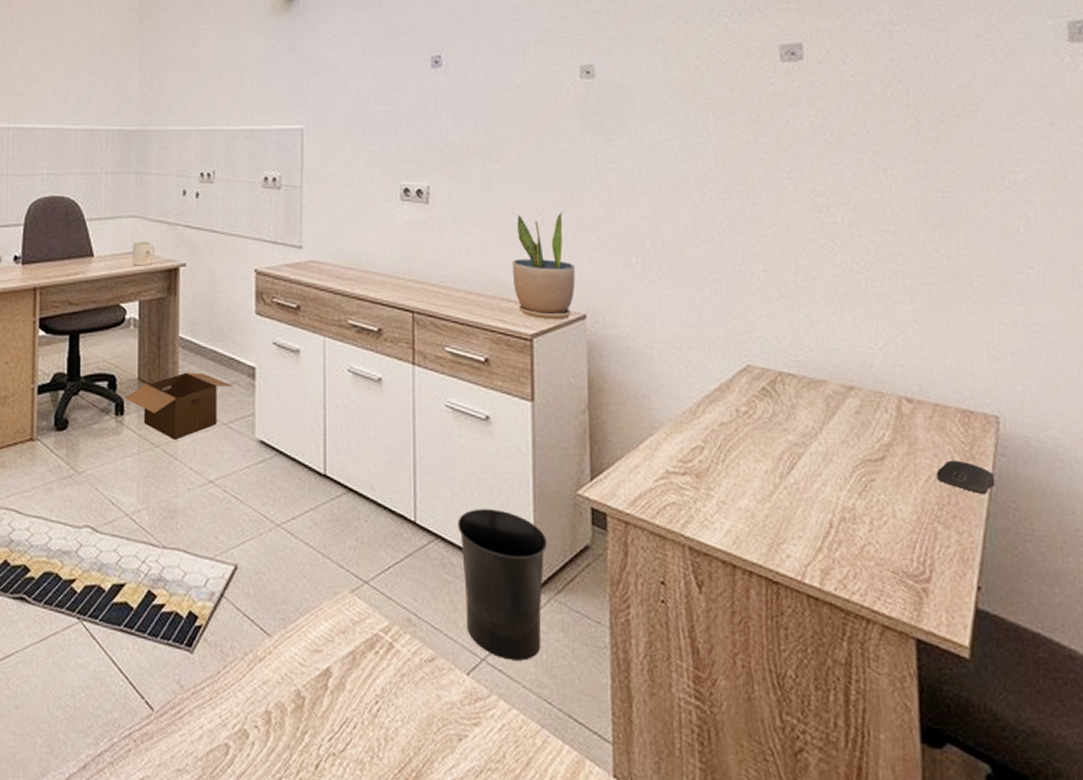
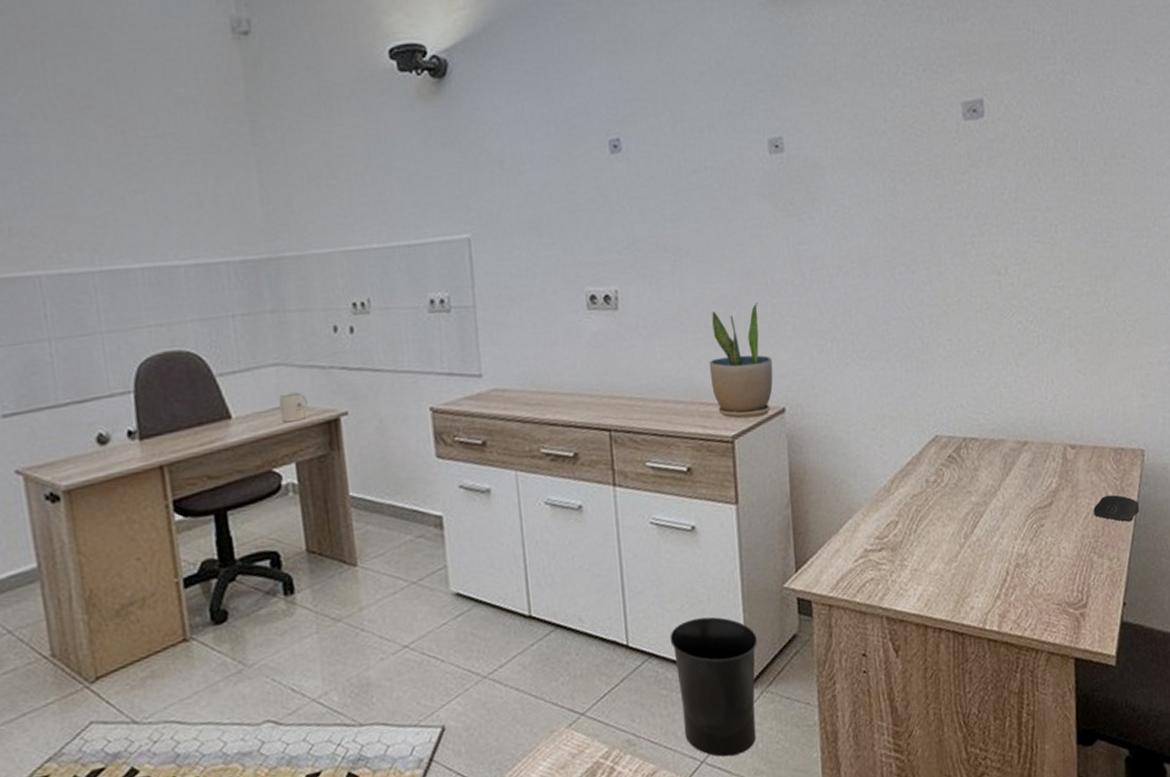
cardboard box: present [125,372,234,440] -> none [293,531,420,610]

